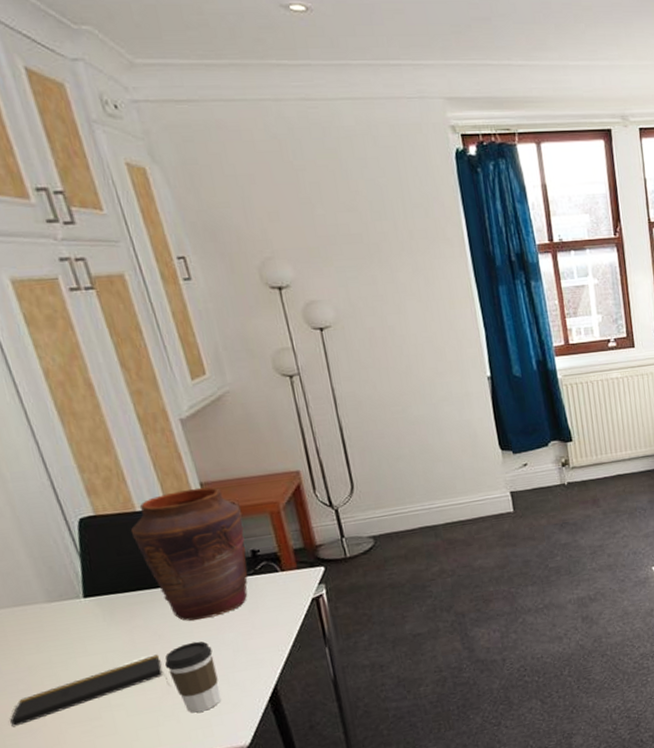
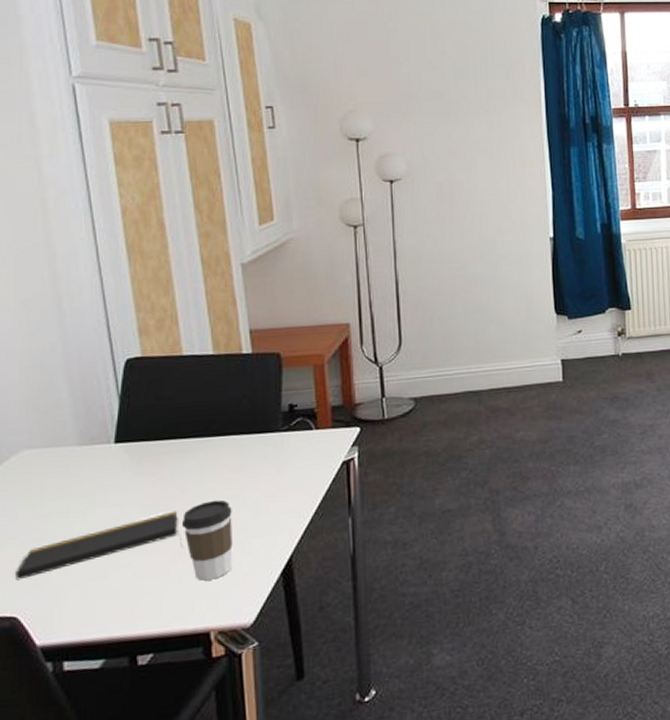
vase: present [130,487,248,621] -> none [173,334,286,477]

